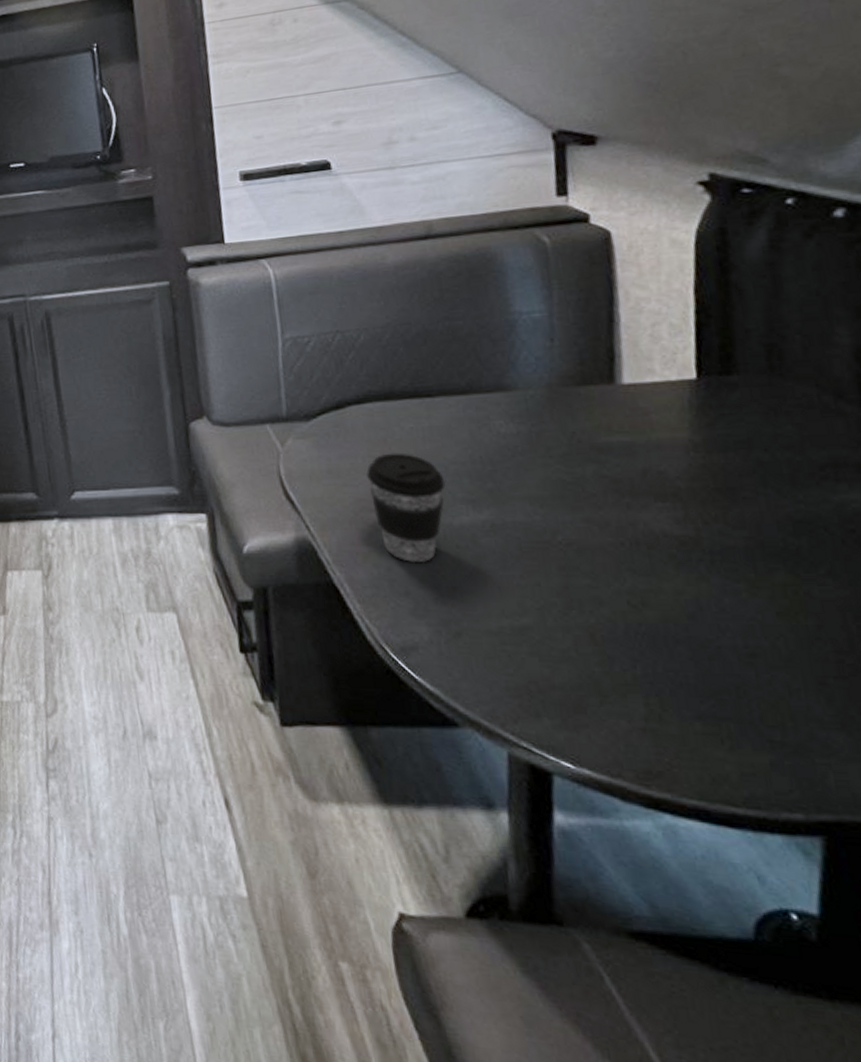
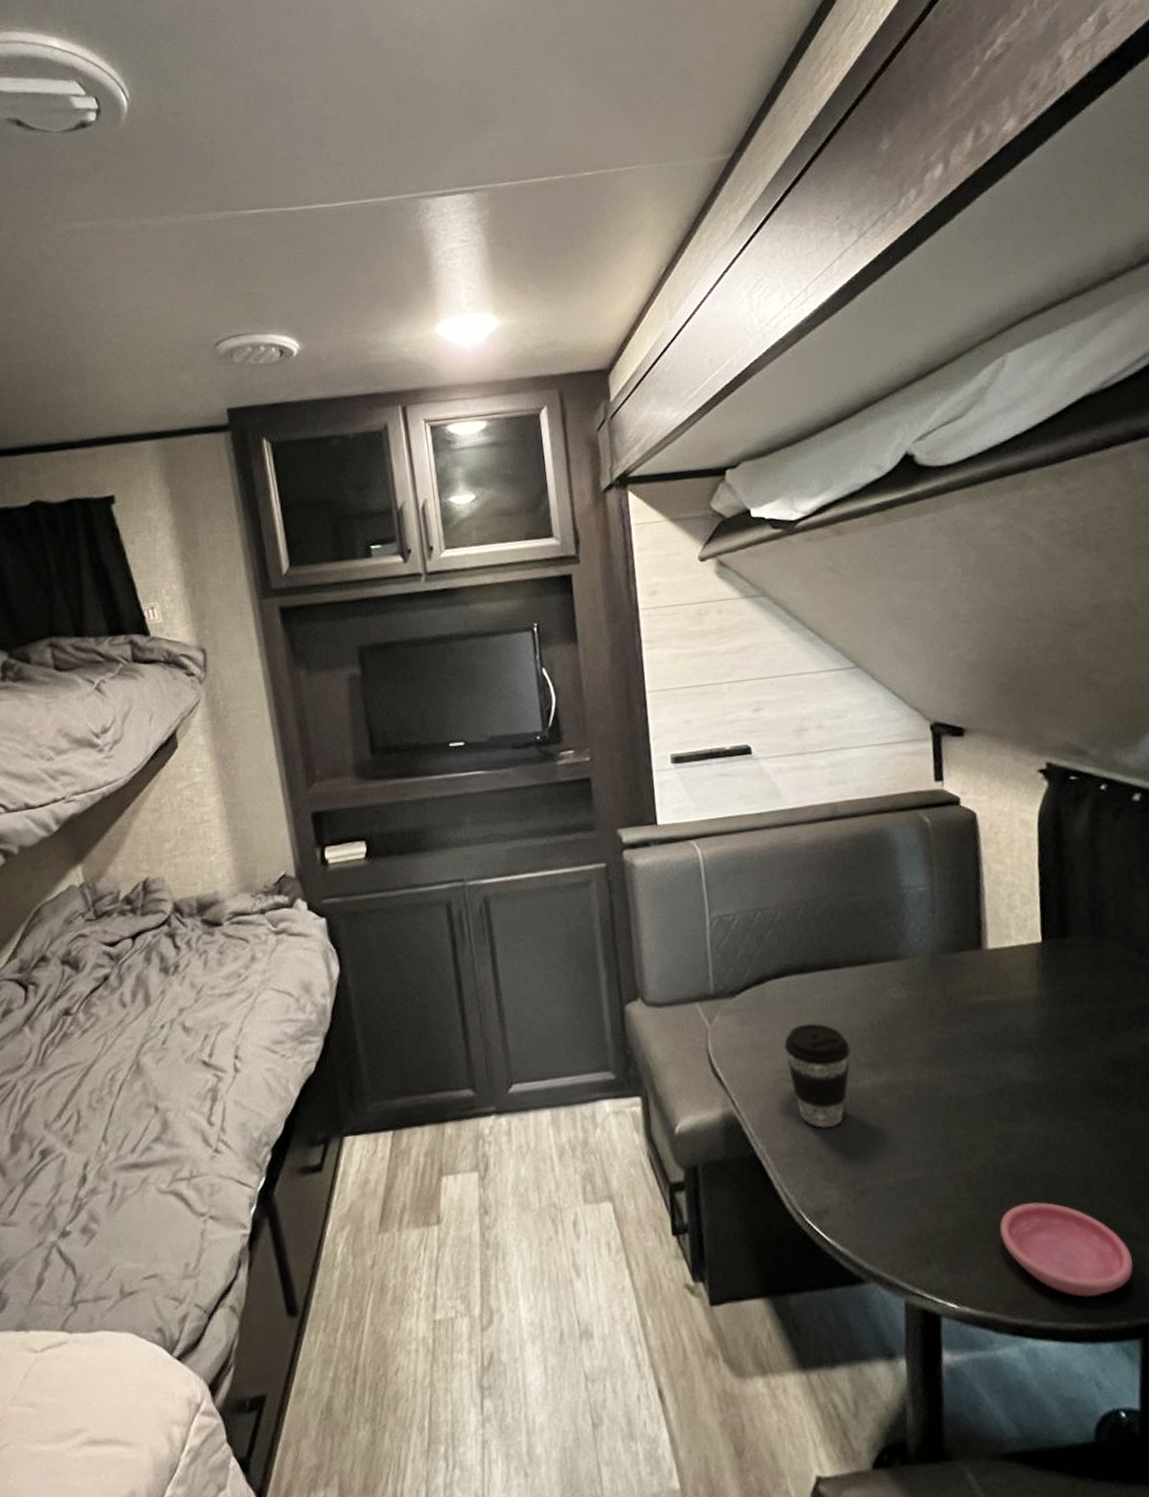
saucer: none [631,668,814,781] -> present [1000,1202,1133,1297]

